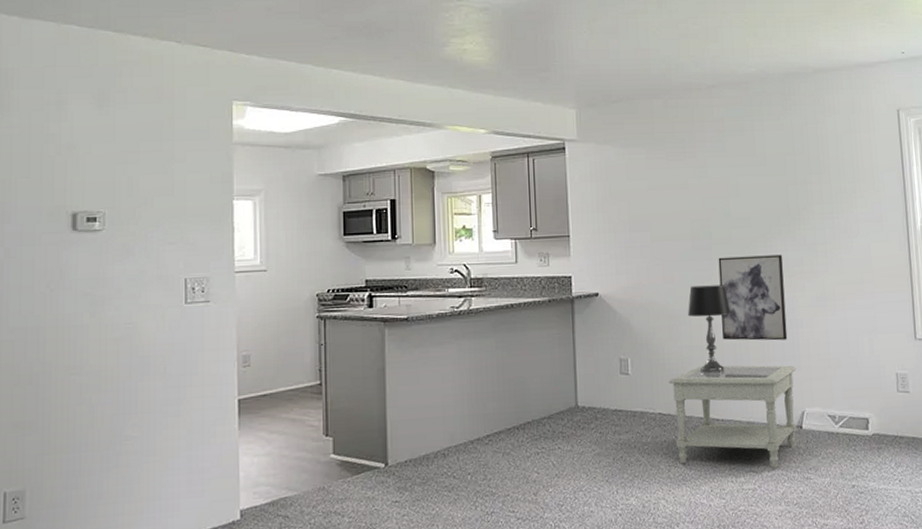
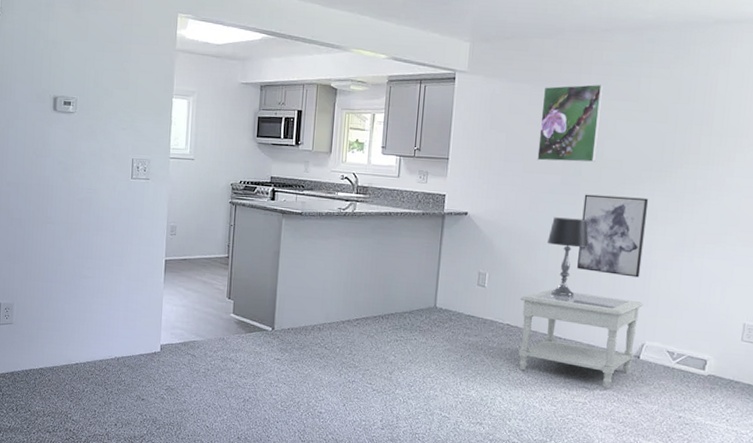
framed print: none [659,141,724,227] -> present [537,84,604,163]

